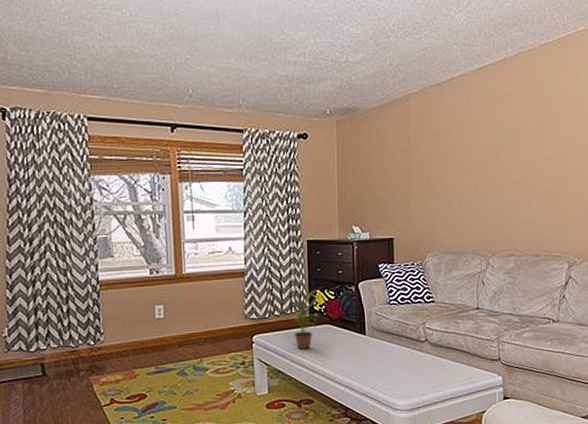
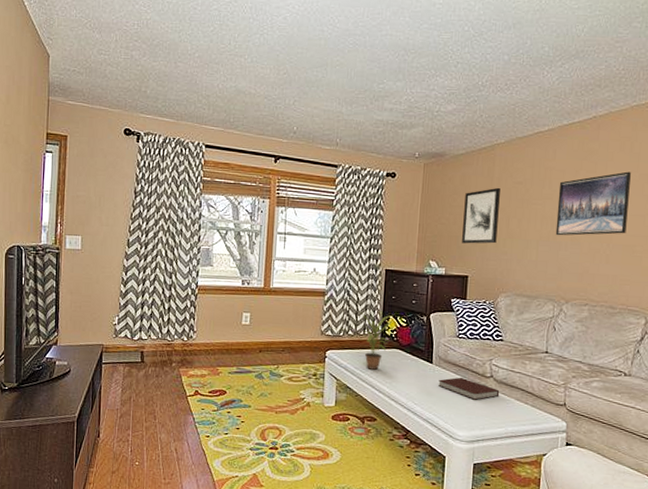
notebook: none [374,345,436,367] -> present [438,377,500,400]
wall art: none [383,141,419,204] -> present [462,187,500,244]
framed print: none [476,114,544,187] -> present [555,171,631,236]

